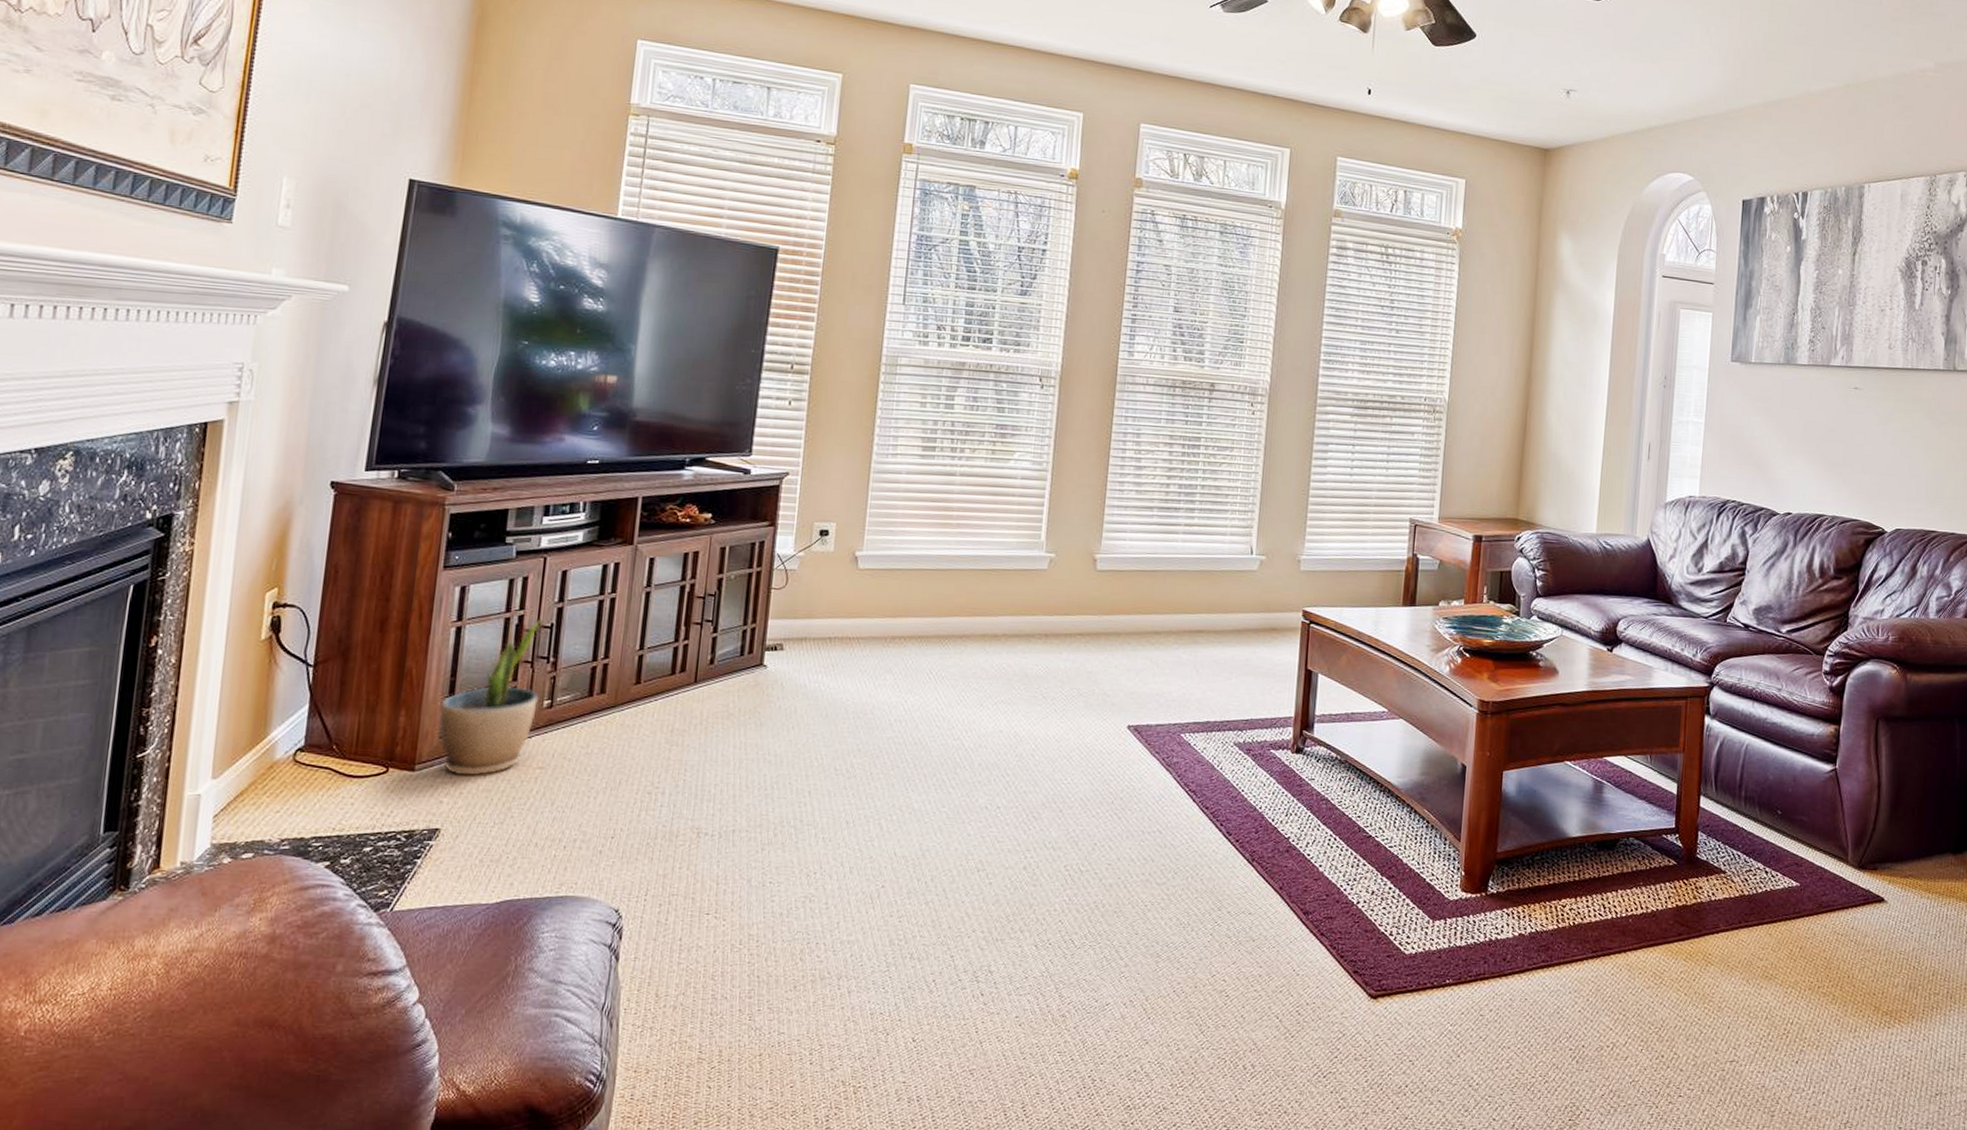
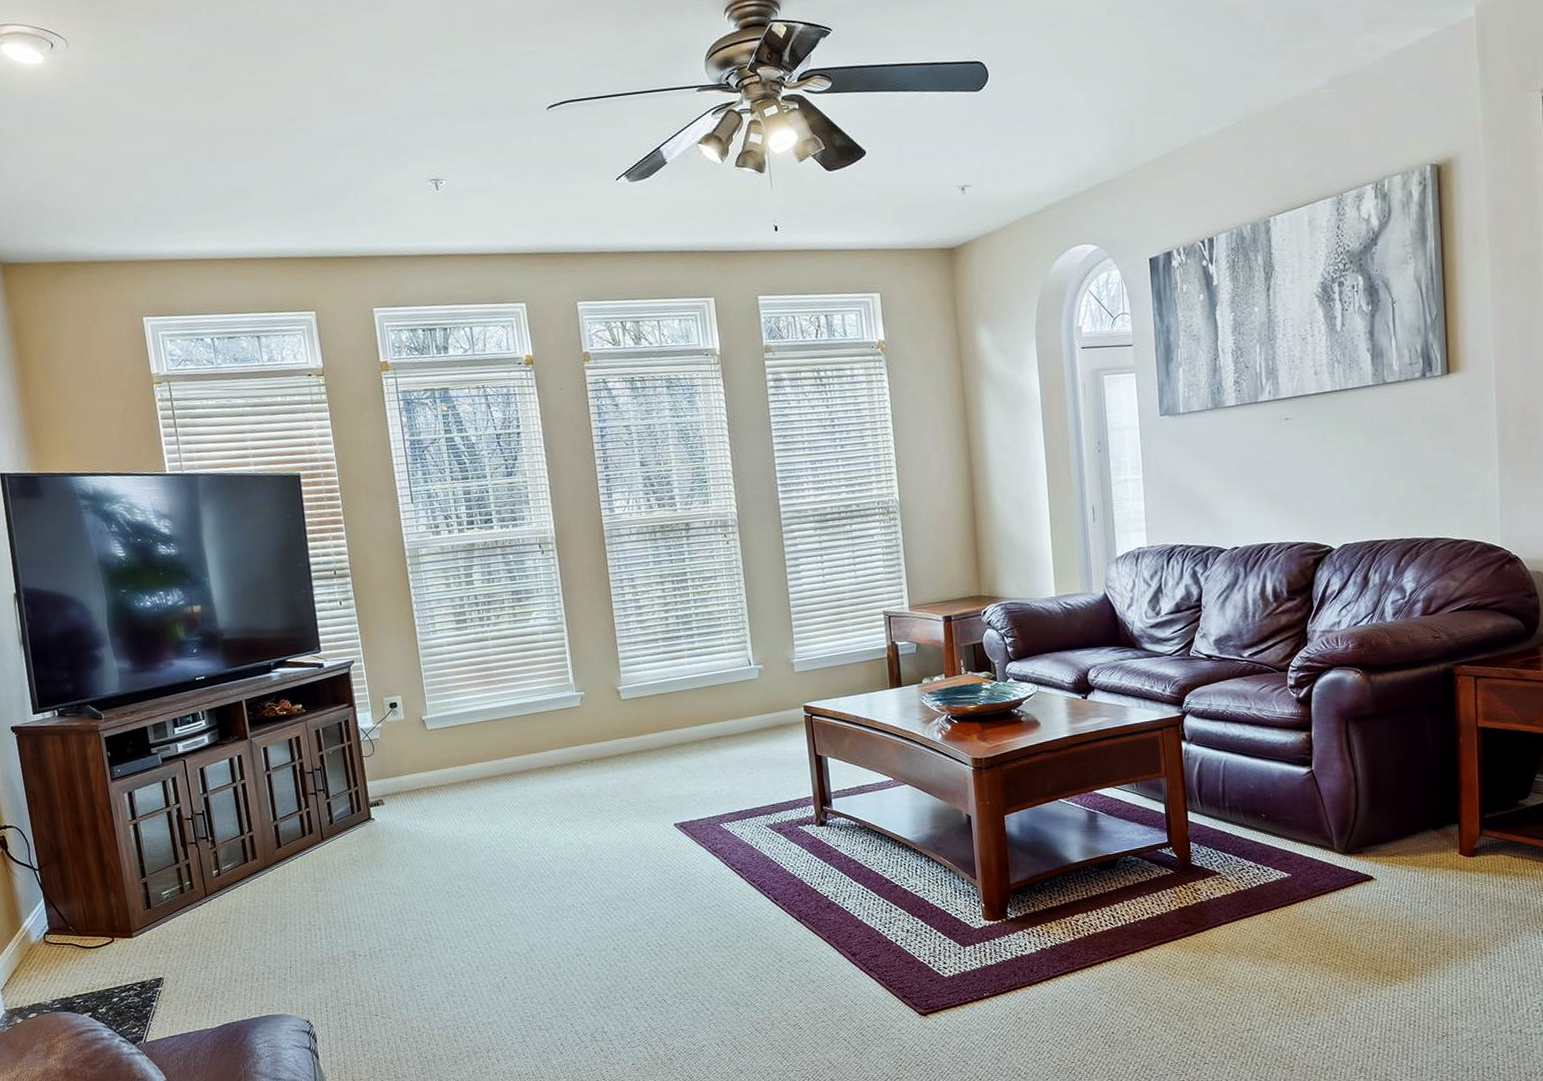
potted plant: present [439,621,540,777] -> none [138,810,210,936]

